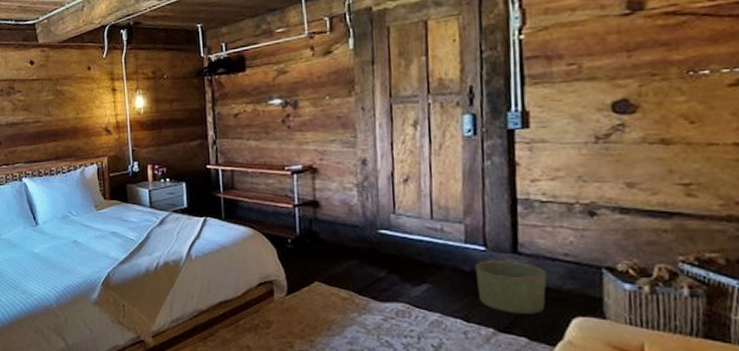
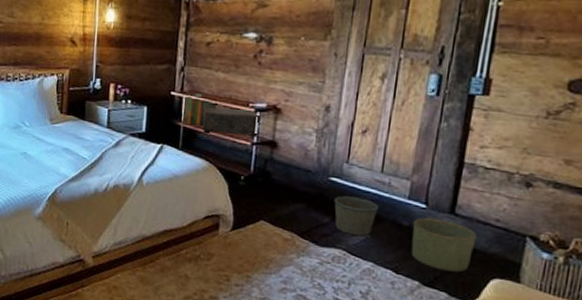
books: none [220,164,253,196] -> present [183,93,217,127]
decorative box: none [240,172,299,201] -> present [203,107,261,138]
basket: none [387,247,436,287] -> present [334,196,379,236]

